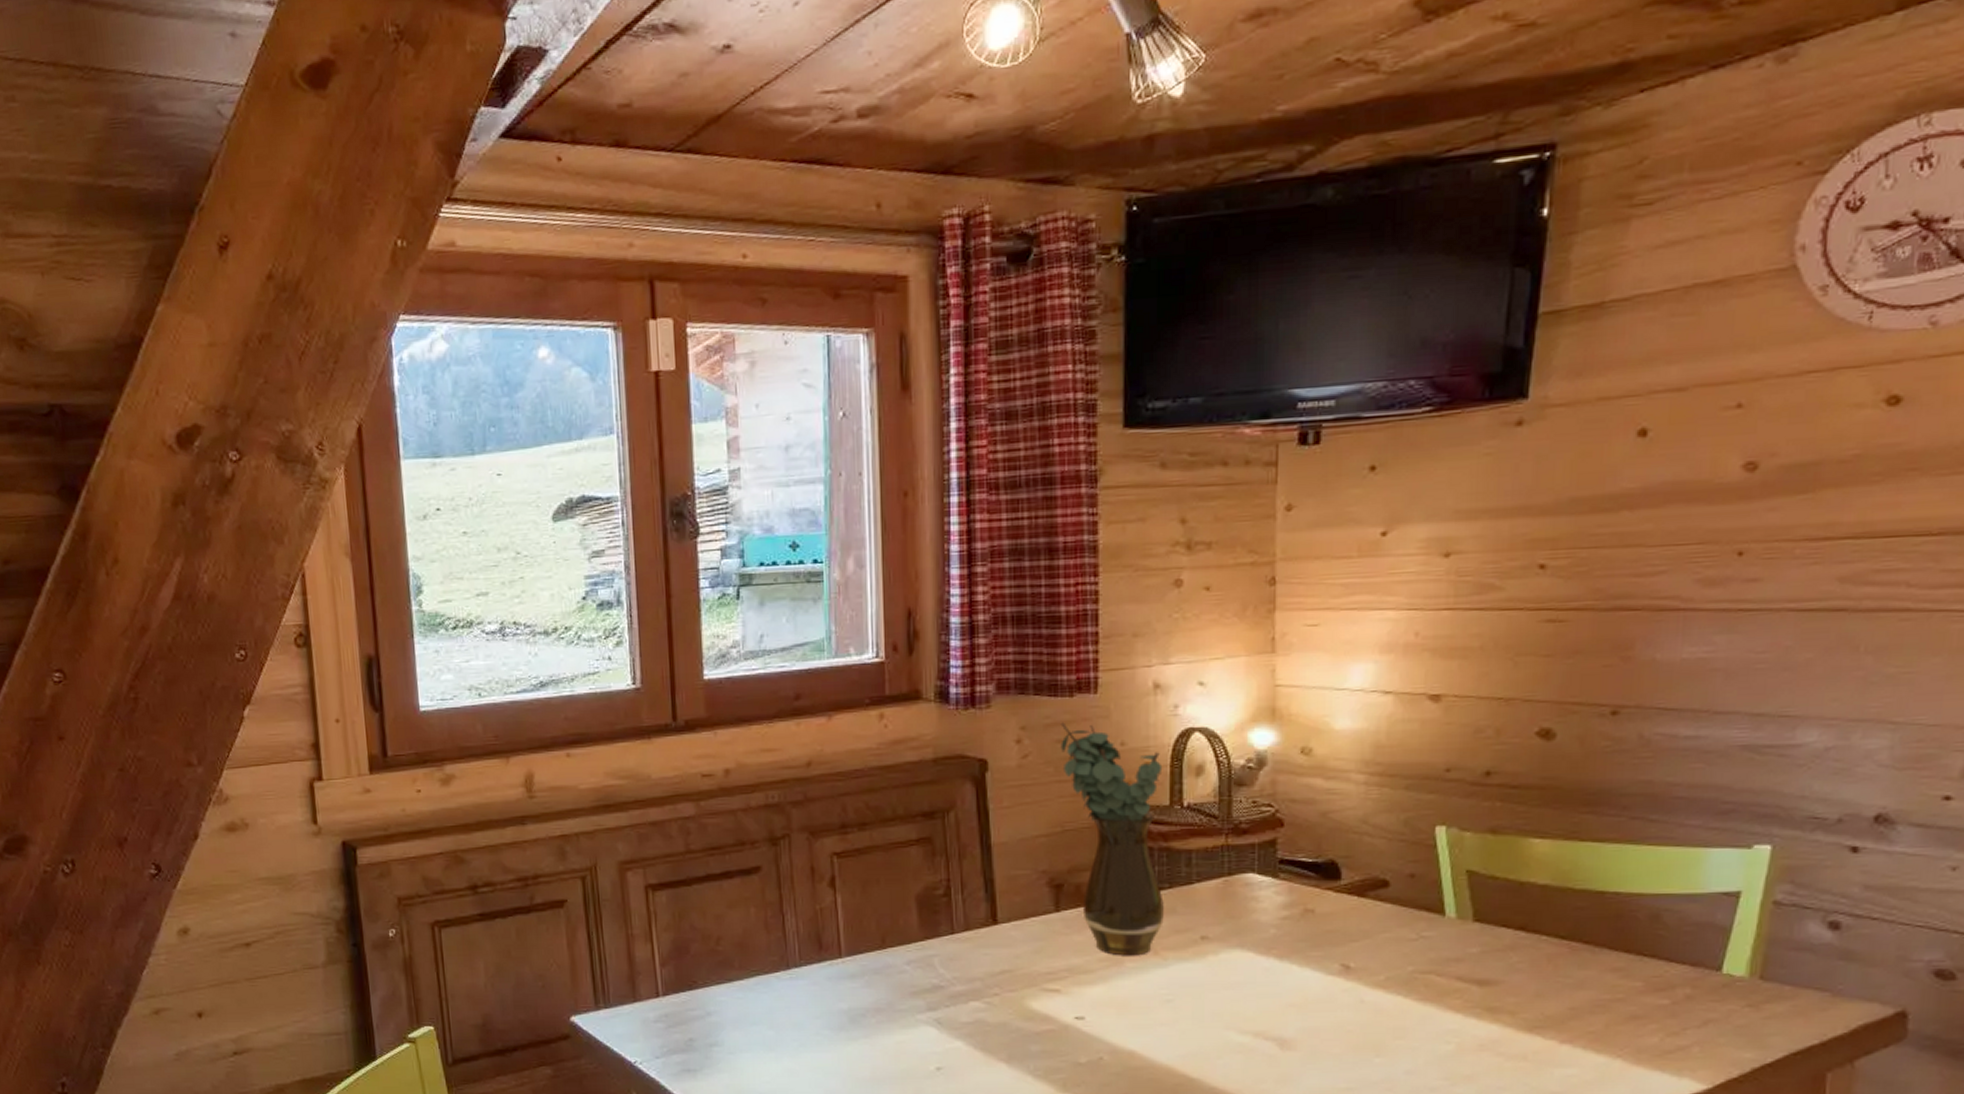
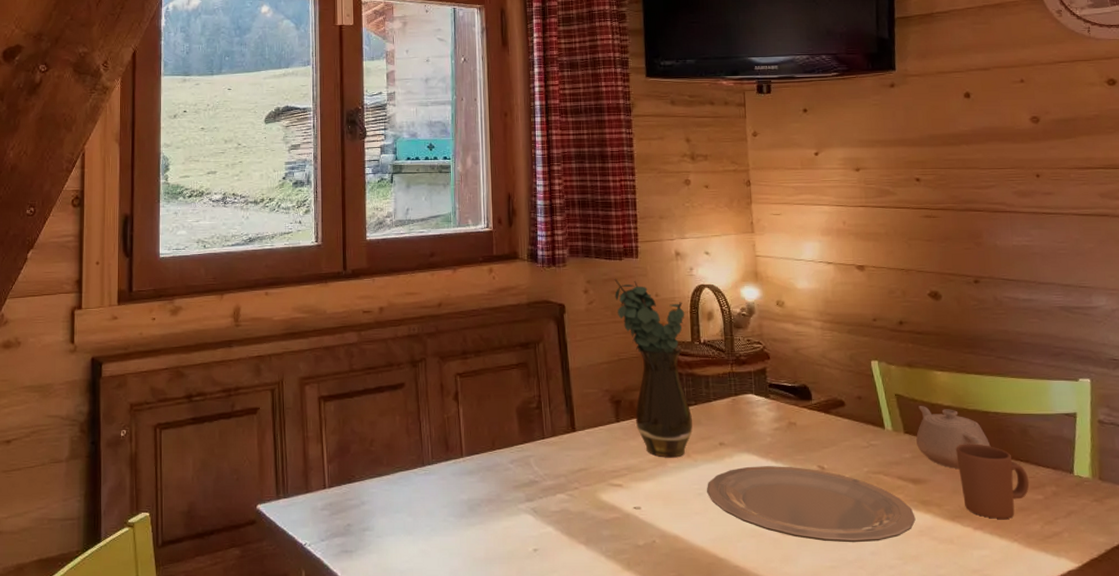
plate: none [1177,965,1476,1060] -> present [706,466,916,543]
teapot: none [1490,885,1602,966] -> present [916,406,991,468]
mug: none [1547,934,1653,1030] -> present [956,444,1030,519]

